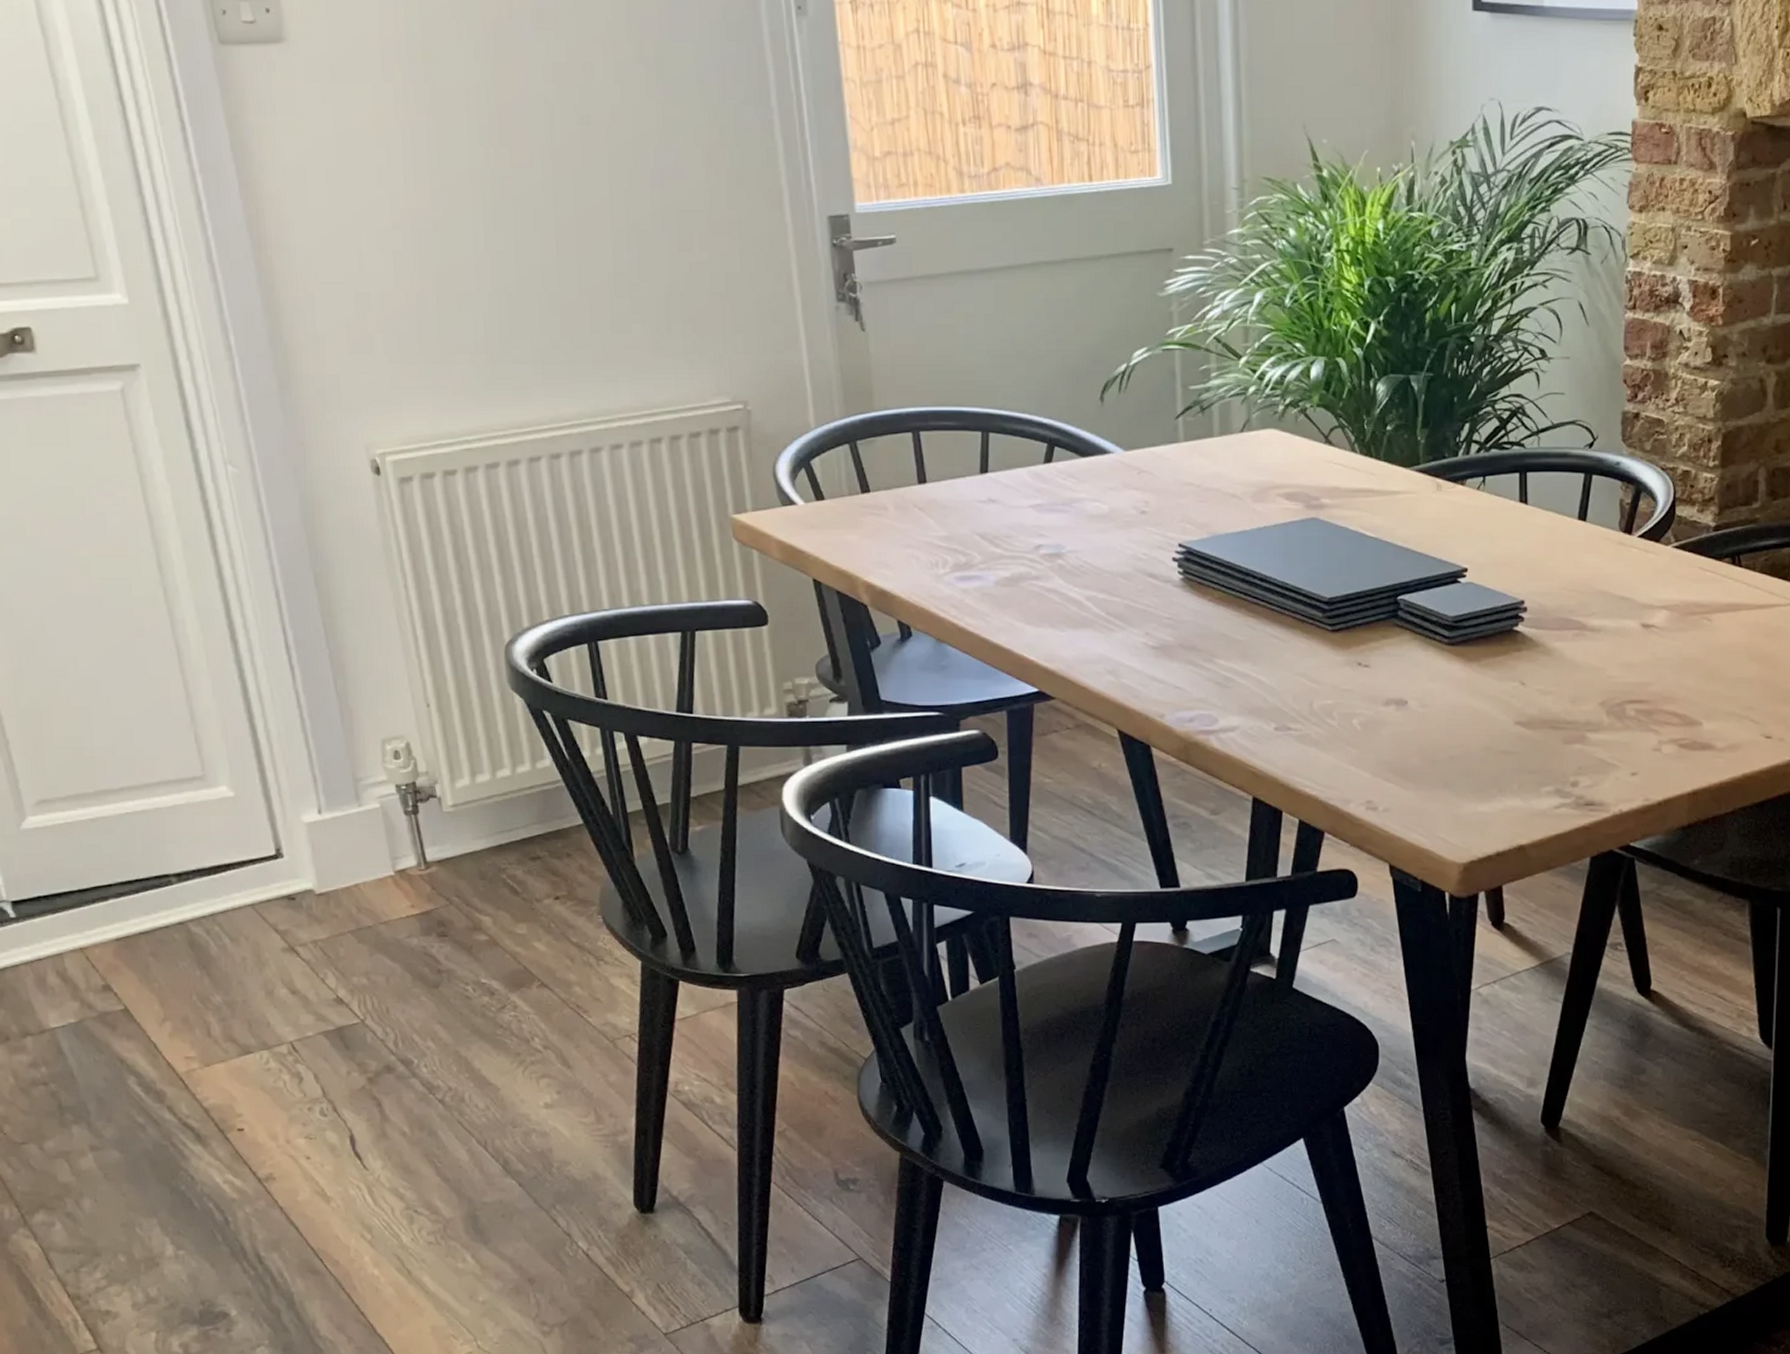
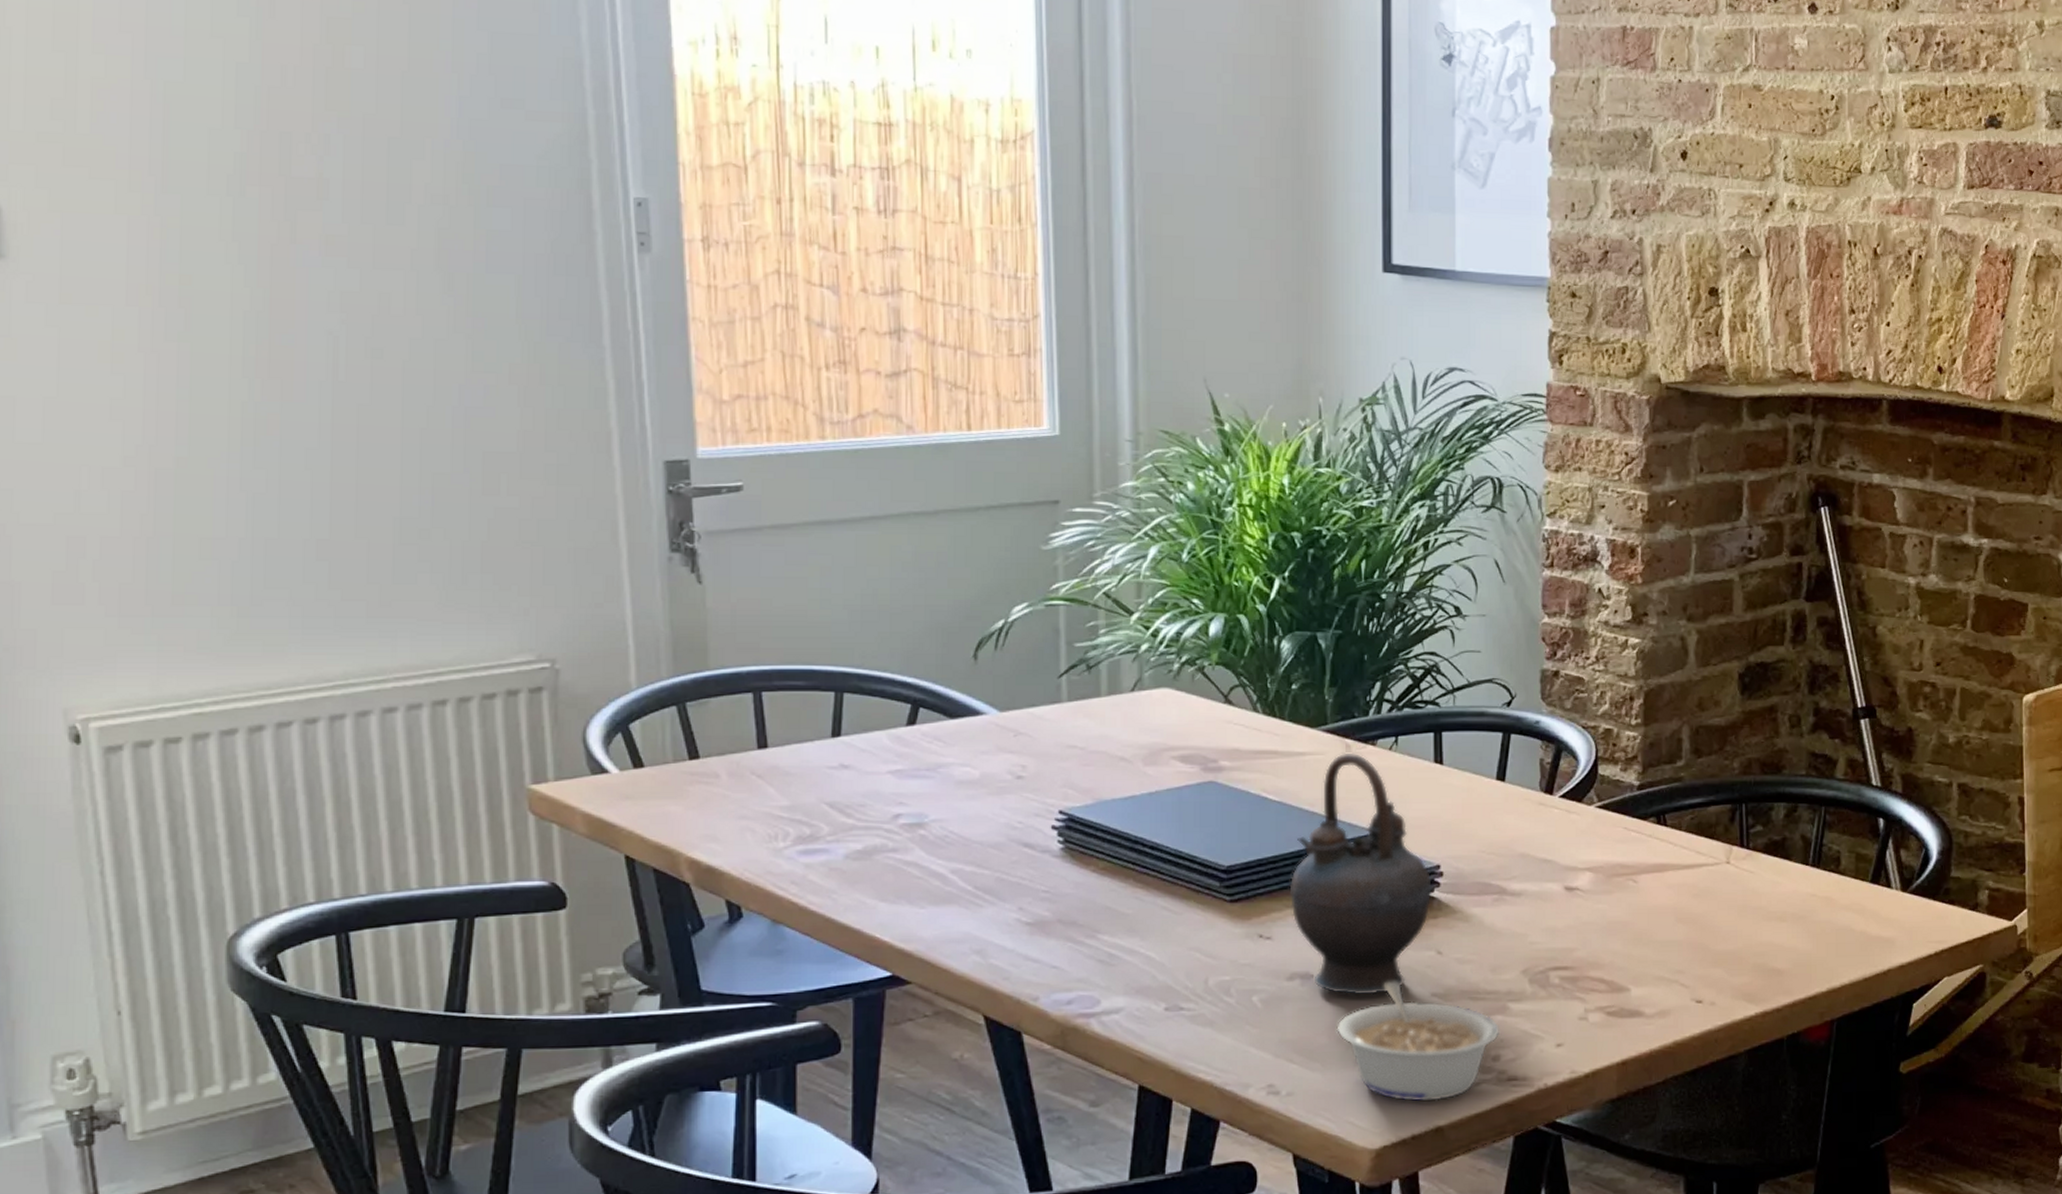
teapot: none [1385,492,1516,721] -> present [1289,752,1432,995]
legume: none [1428,709,1579,822] -> present [1336,981,1501,1102]

